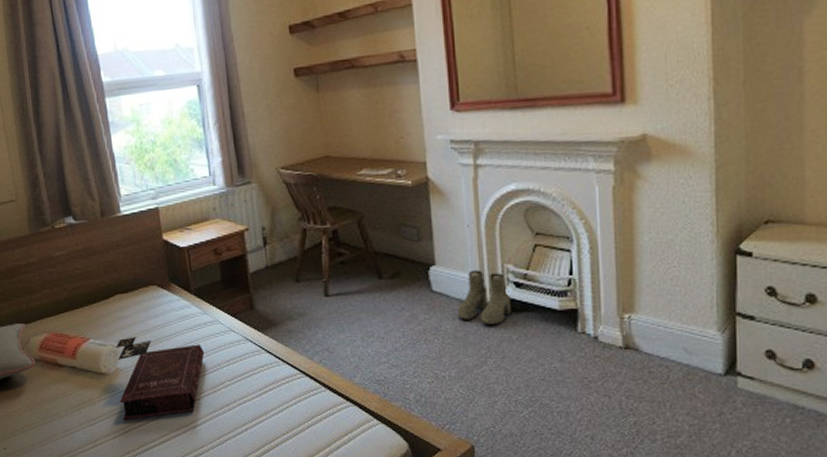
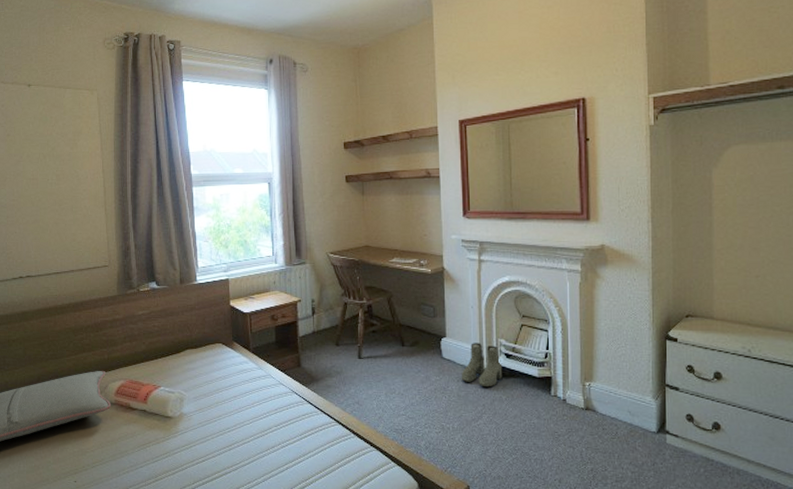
book: present [116,337,205,421] -> none [181,386,257,459]

